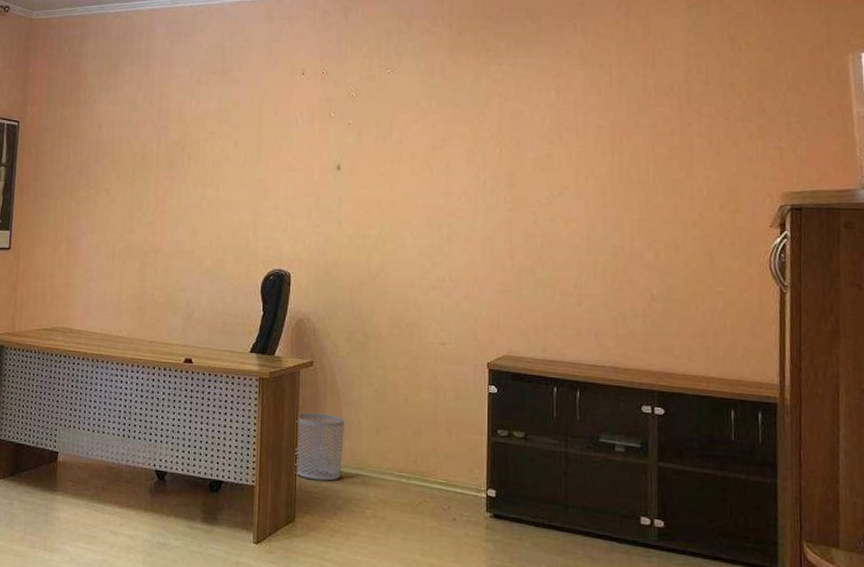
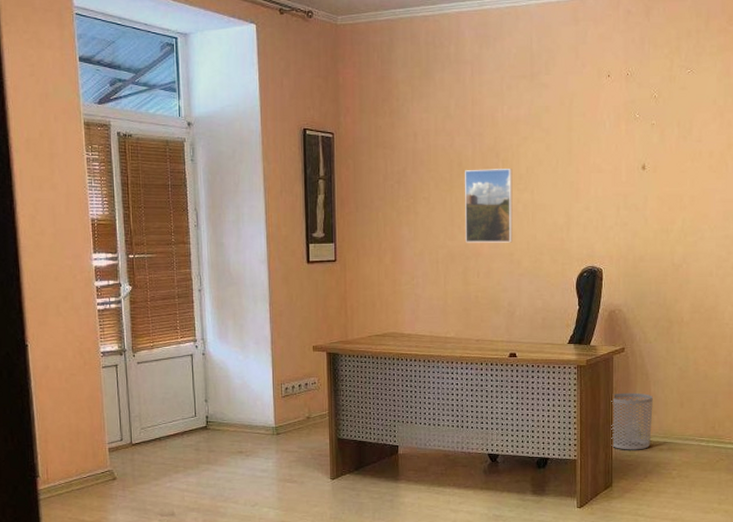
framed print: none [145,162,198,240] -> present [465,169,513,243]

